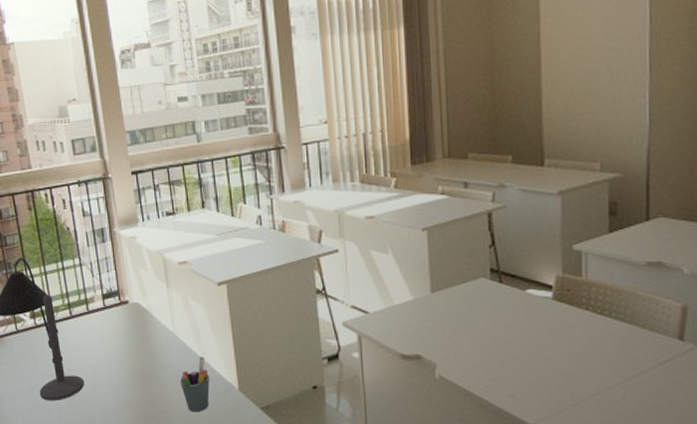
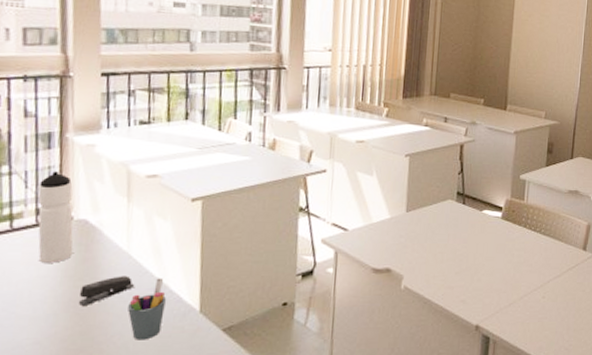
water bottle: none [101,262,133,341] -> present [38,171,74,263]
stapler: none [142,353,182,378] -> present [78,276,134,305]

